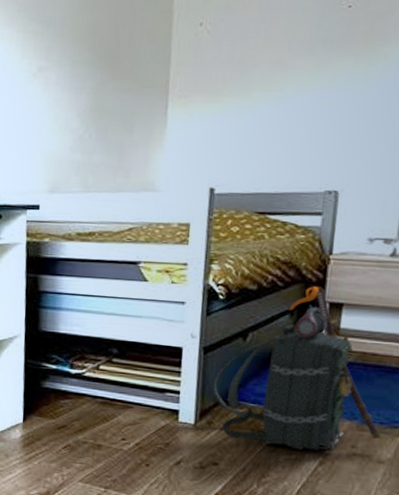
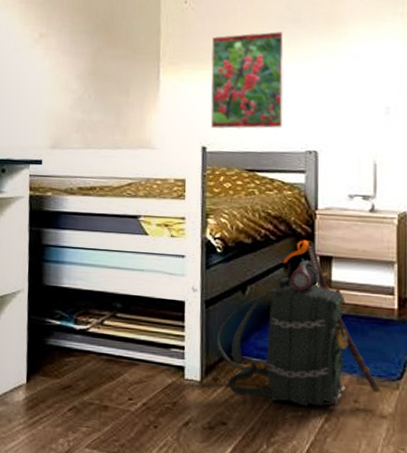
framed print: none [221,54,313,169] -> present [210,31,285,130]

